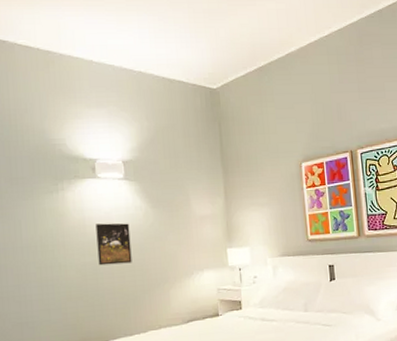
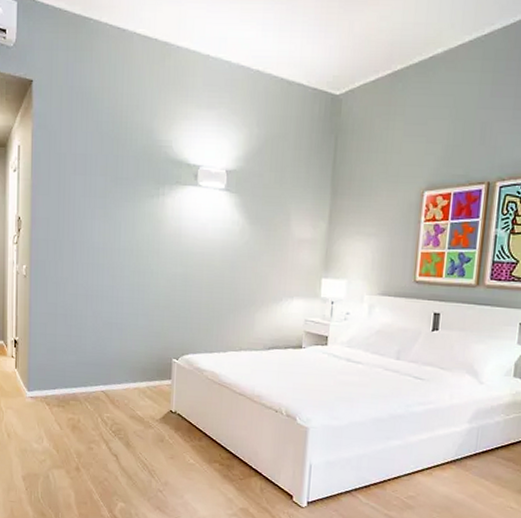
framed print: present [95,223,132,266] -> none [189,234,224,280]

